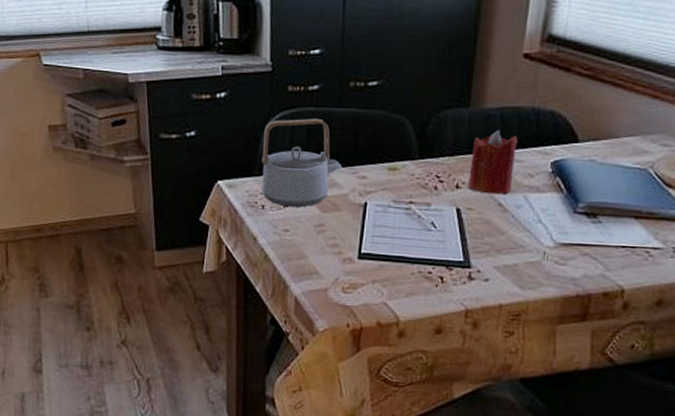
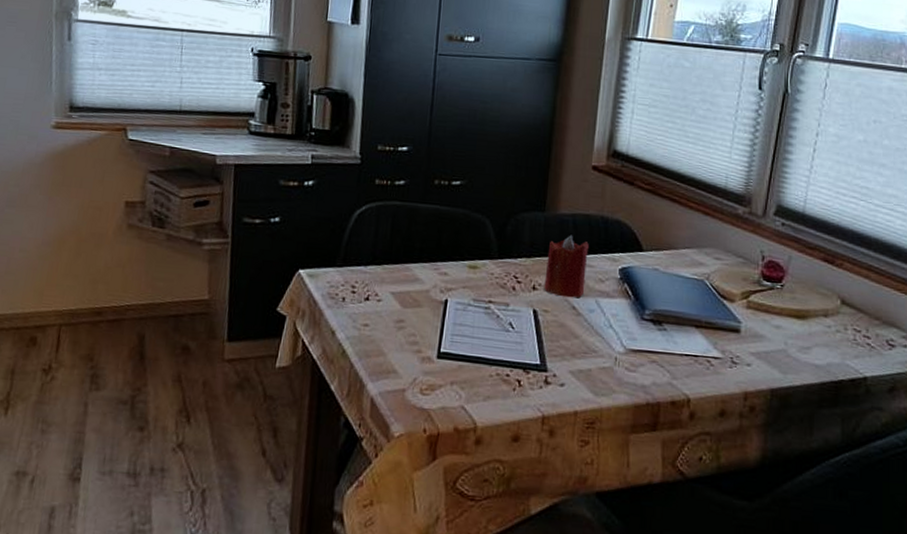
teapot: present [262,118,342,208] -> none [343,212,424,302]

